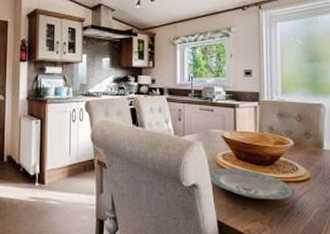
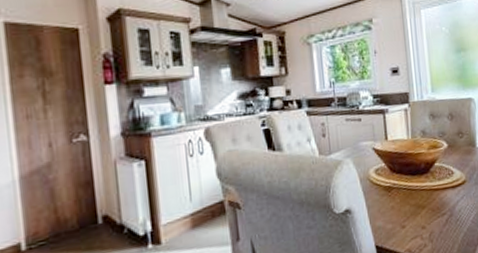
plate: present [210,168,295,199] -> none [363,182,452,215]

